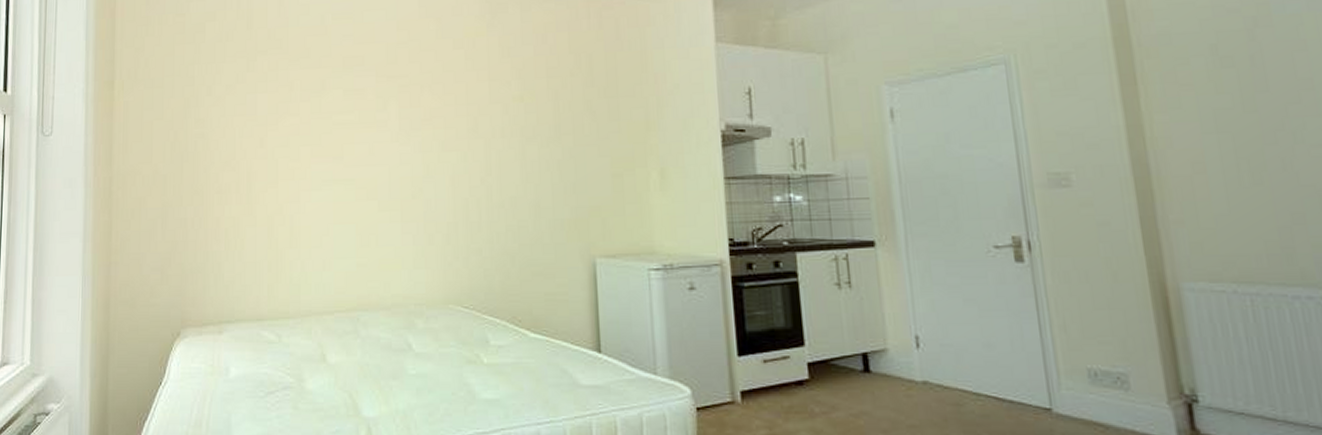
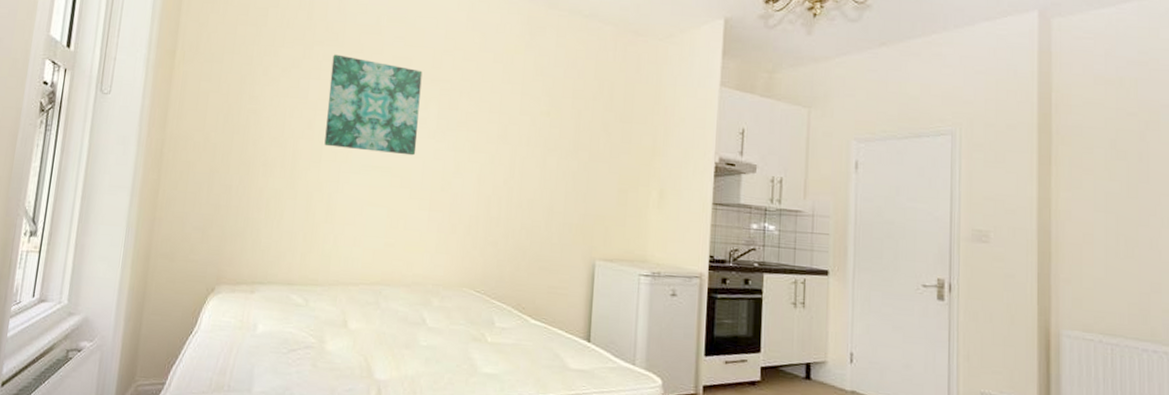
wall art: none [278,62,380,164] -> present [324,54,423,156]

